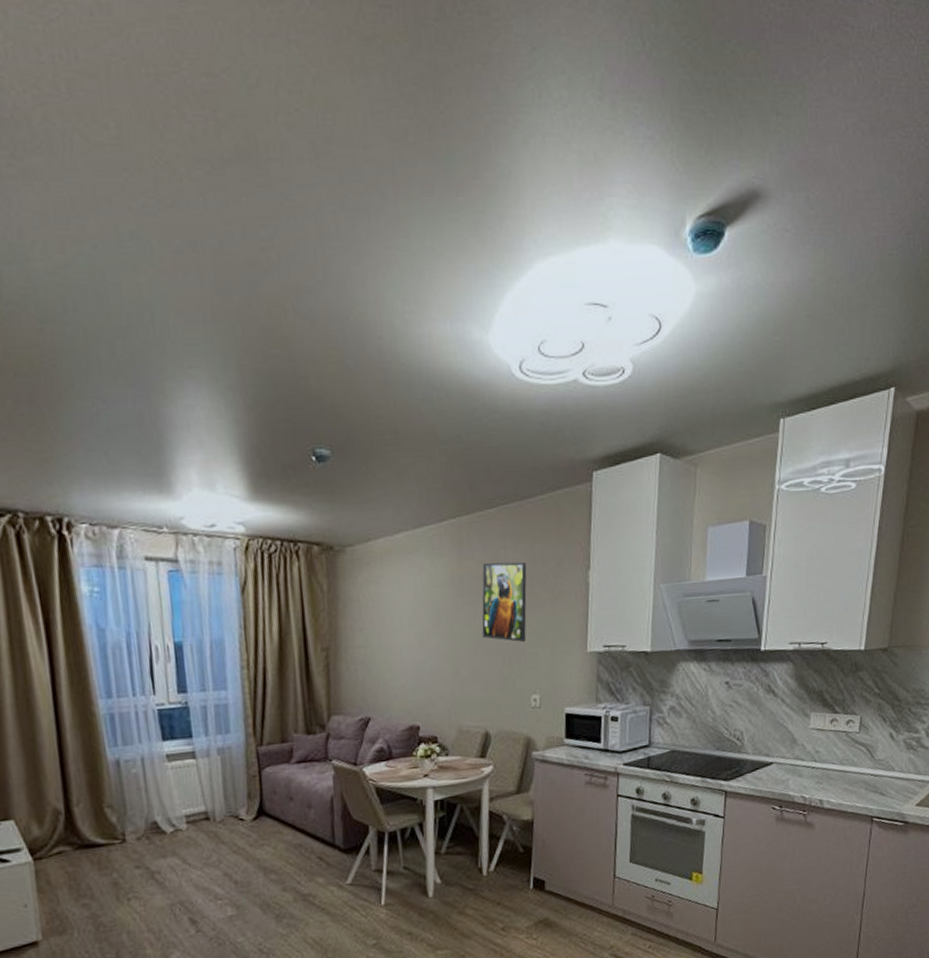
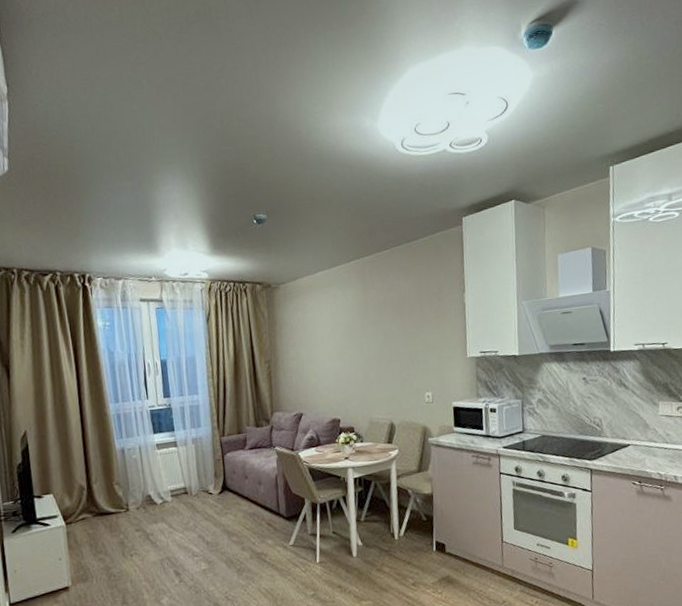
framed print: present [482,562,527,642] -> none [381,289,419,351]

